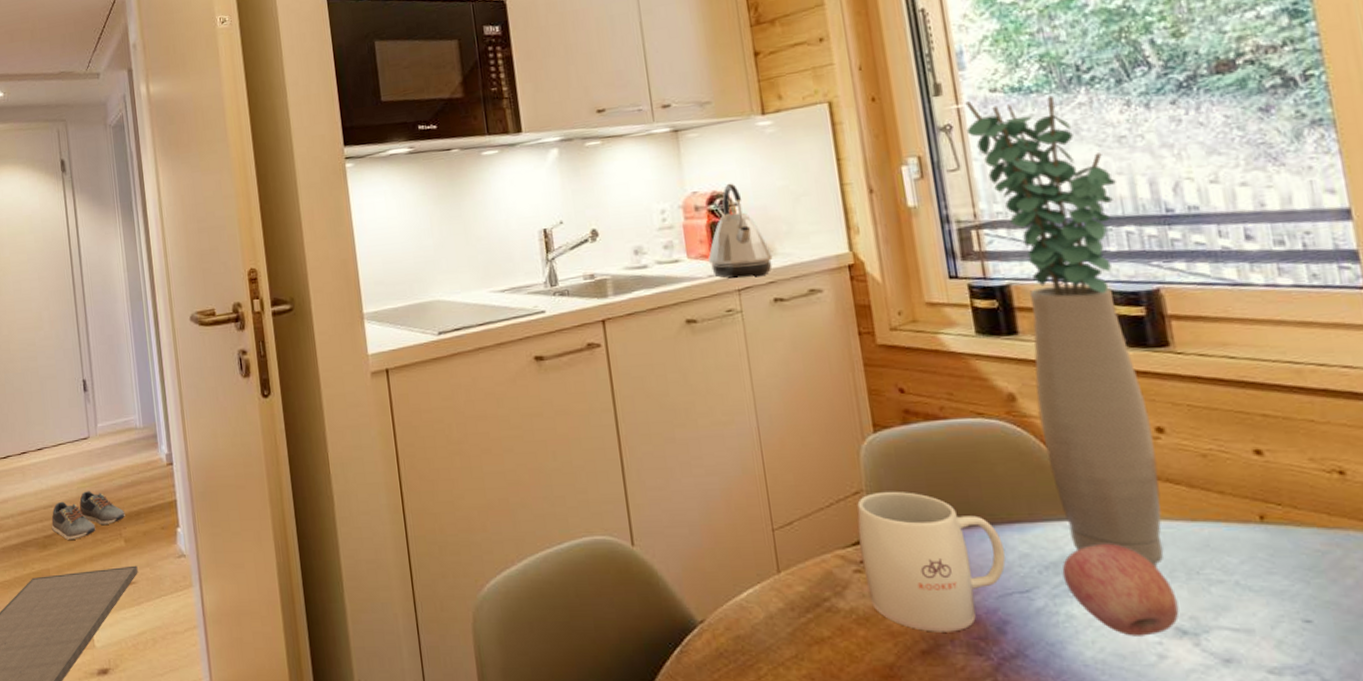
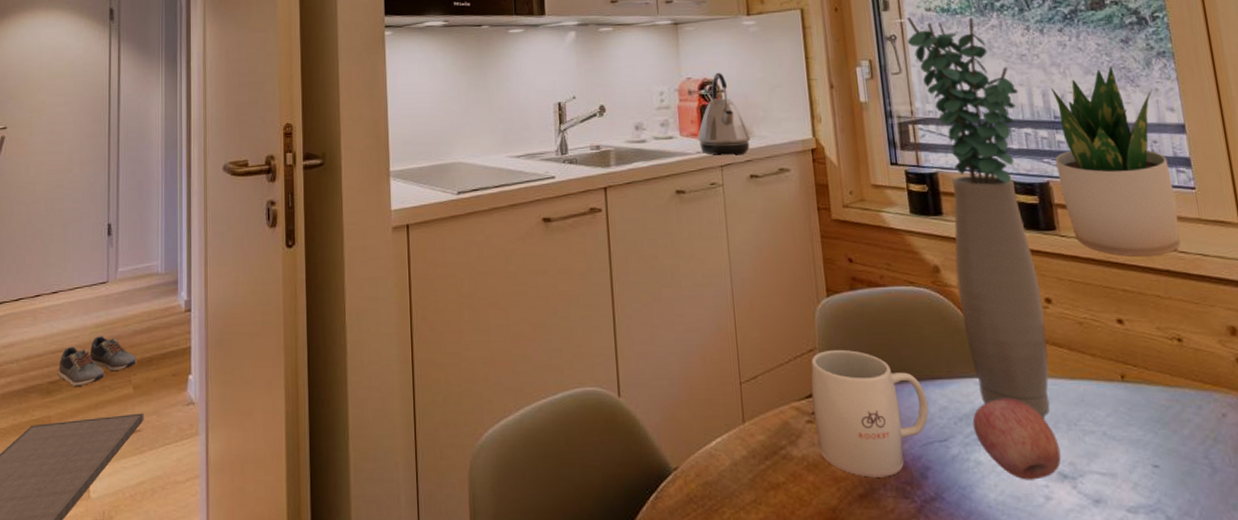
planter: none [1161,143,1344,376] -> present [1051,66,1181,258]

